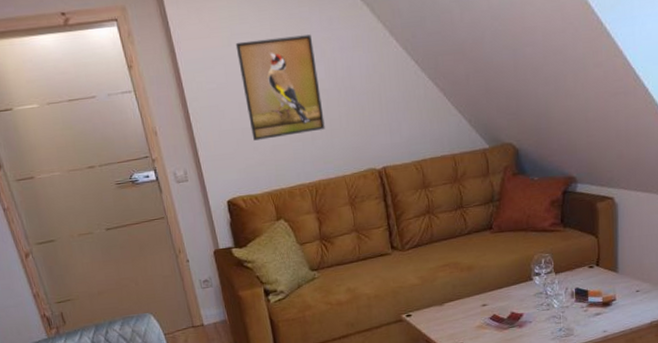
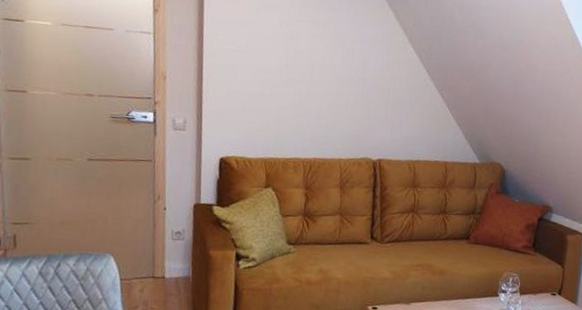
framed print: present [235,34,325,141] -> none [259,13,337,112]

